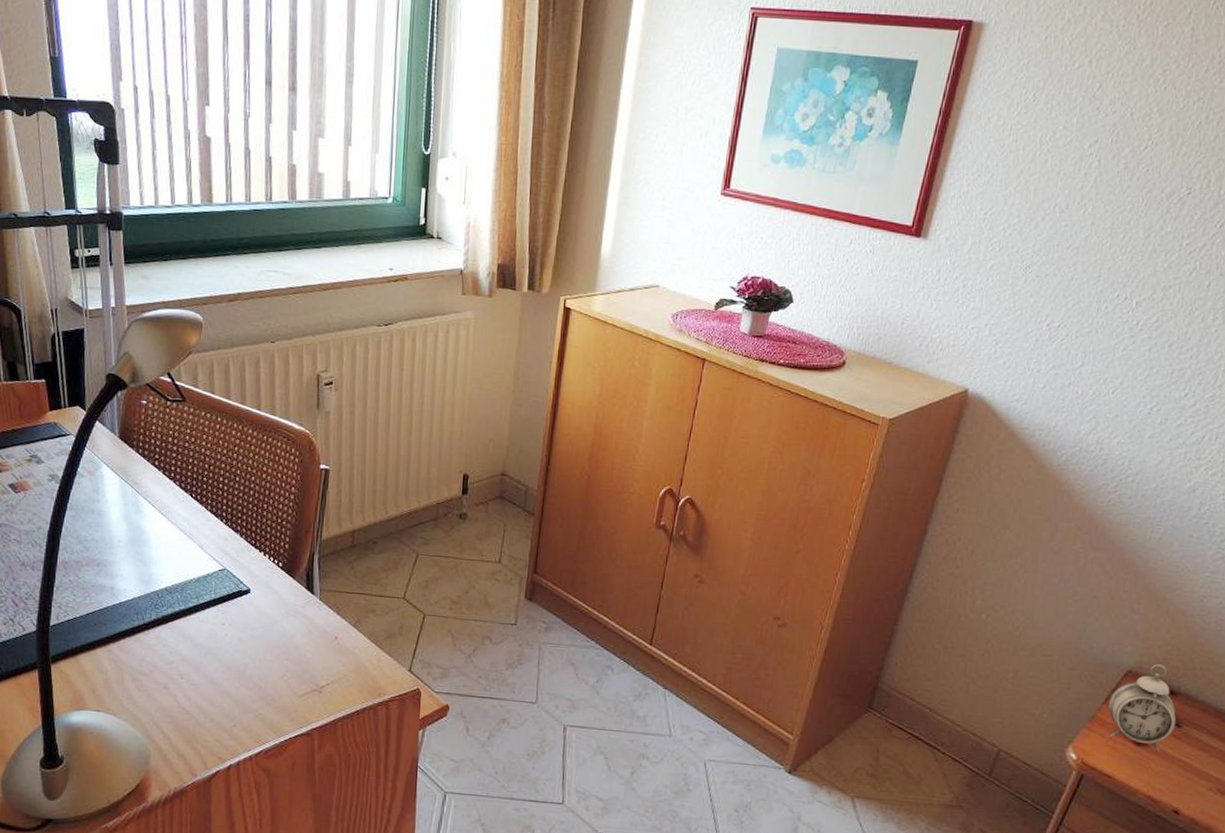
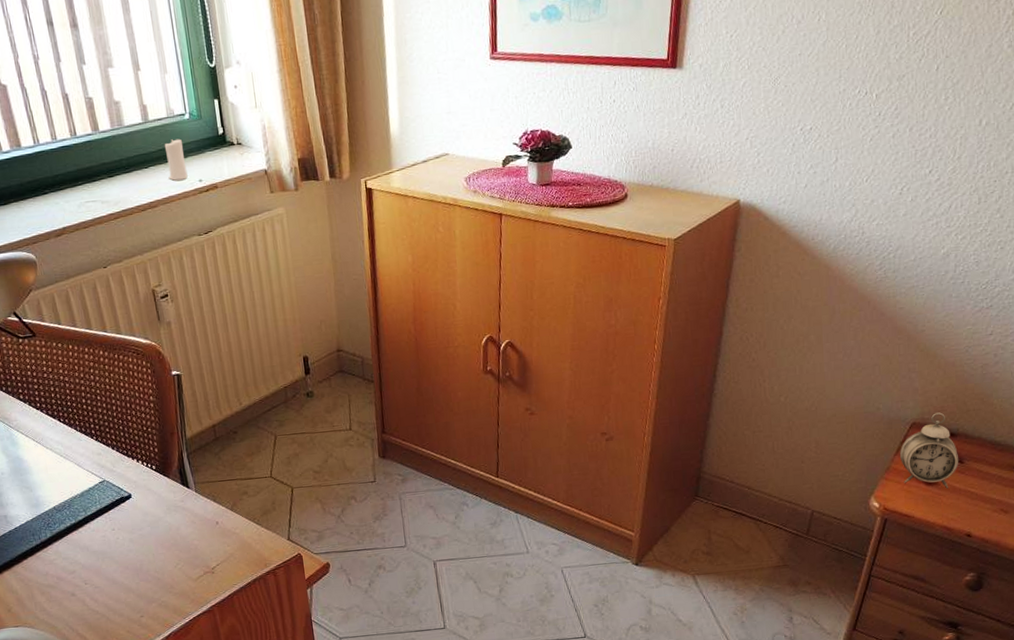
candle: none [358,221,381,265] -> present [164,138,188,181]

